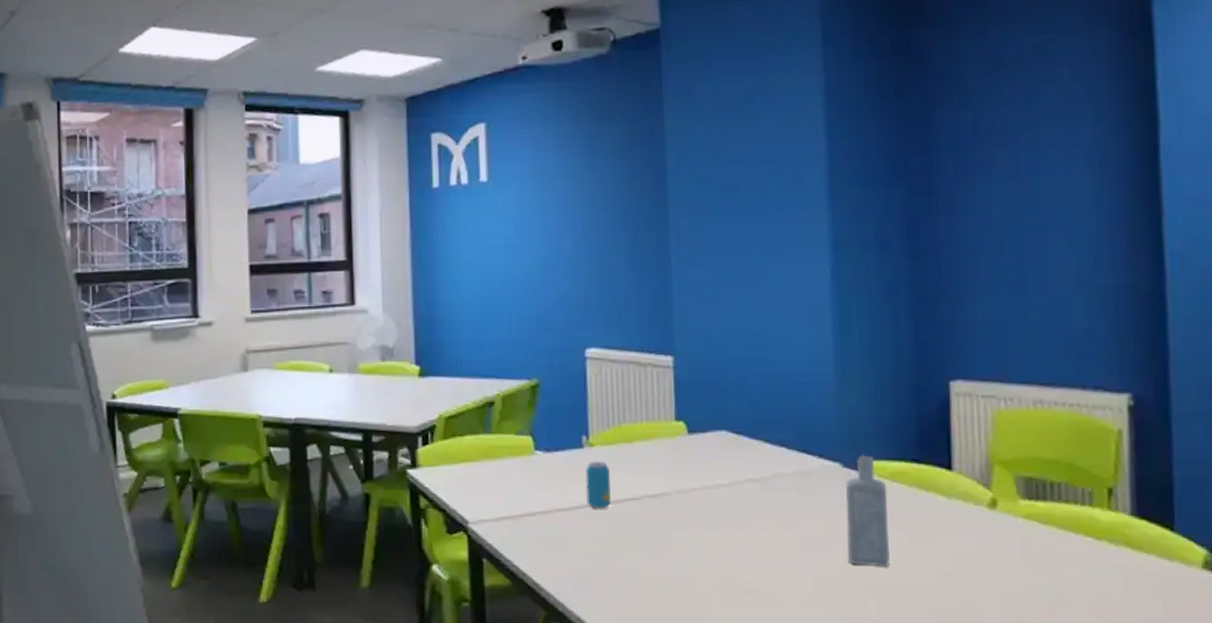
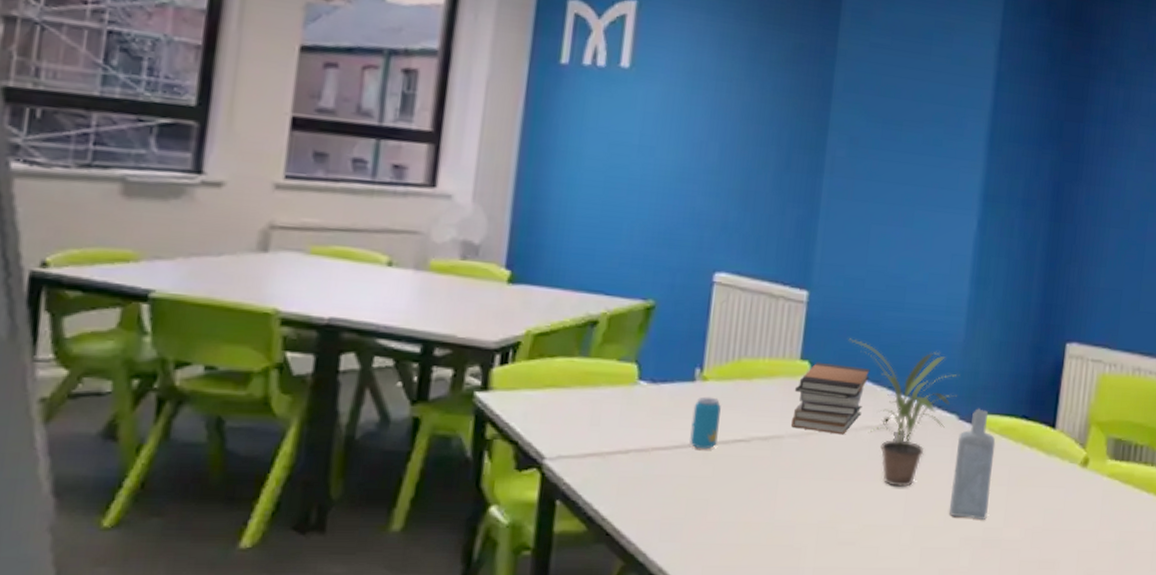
book stack: none [674,421,745,489] -> present [791,362,870,435]
potted plant: none [718,396,837,536] -> present [848,338,960,487]

